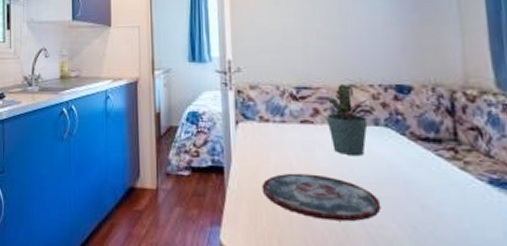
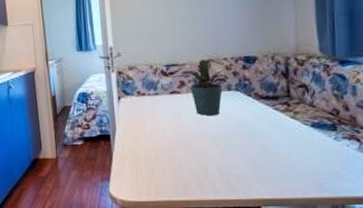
plate: present [261,173,381,222] -> none [140,133,233,167]

